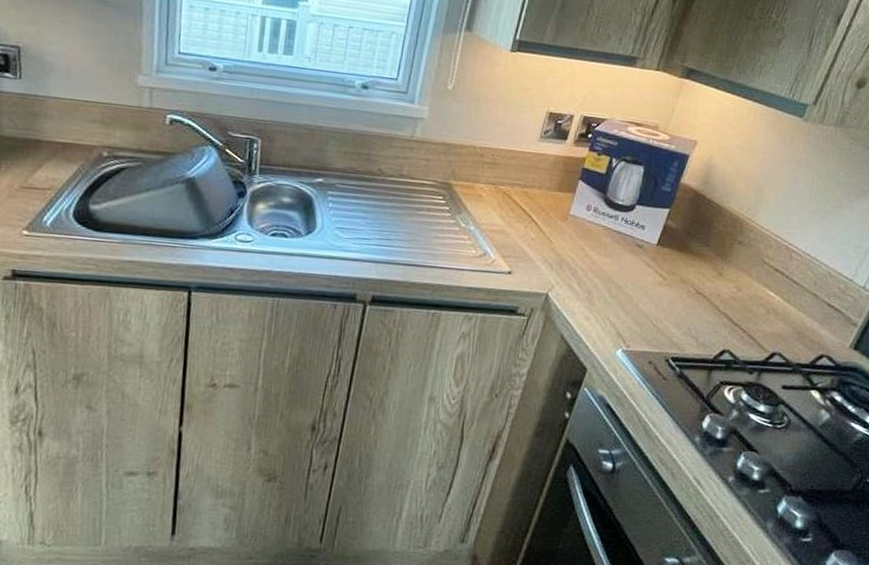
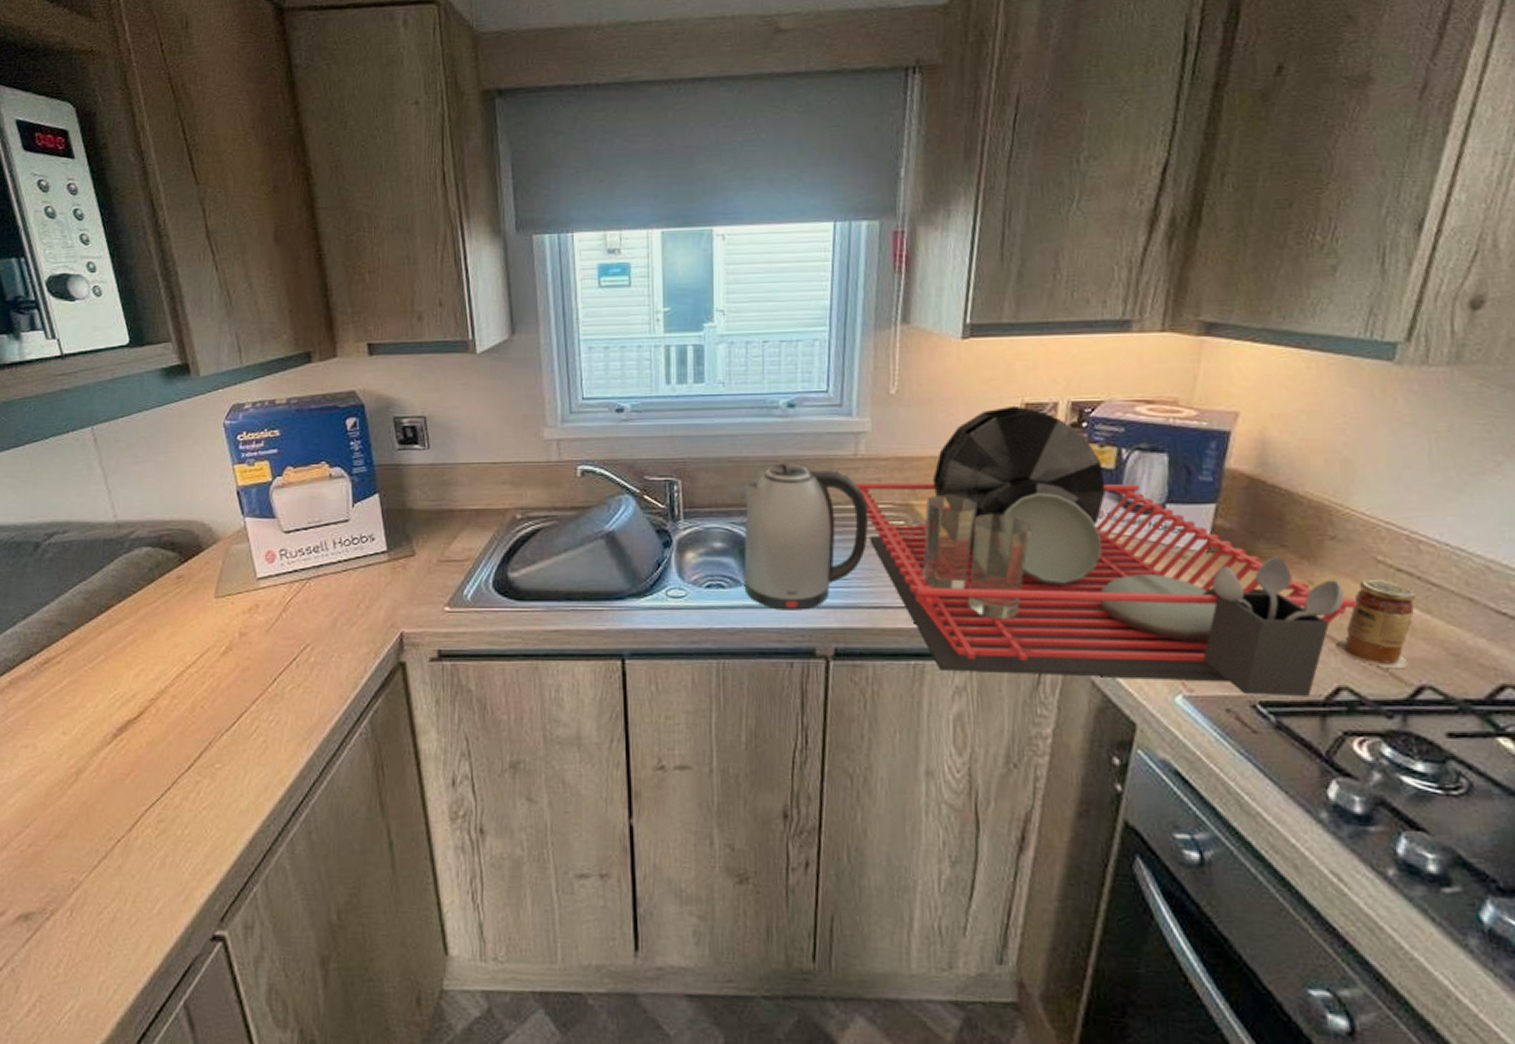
kettle: none [304,135,417,262] -> present [743,463,869,610]
dish rack: none [408,112,746,356] -> present [855,405,1356,698]
canister: none [727,274,783,340] -> present [1336,578,1416,669]

